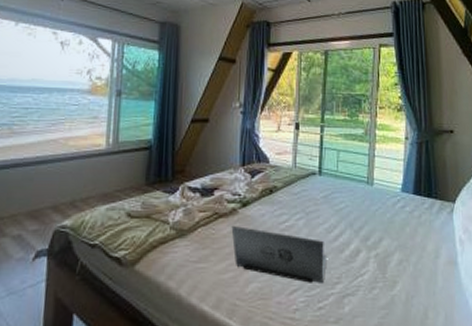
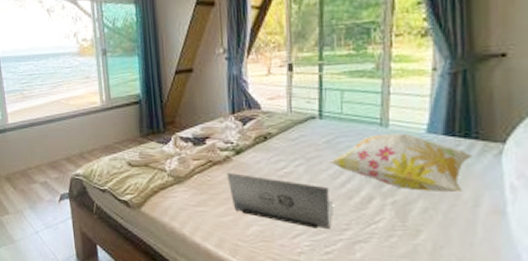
decorative pillow: none [324,191,433,246] -> present [328,133,472,193]

